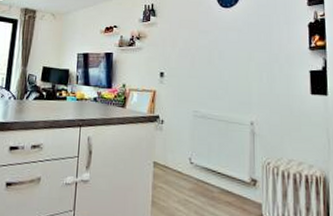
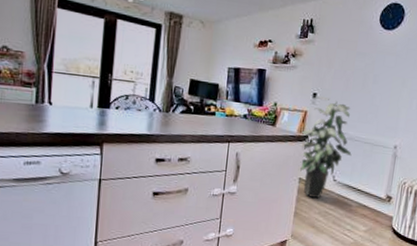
indoor plant: none [151,74,206,185] -> present [299,95,352,199]

